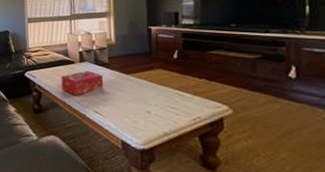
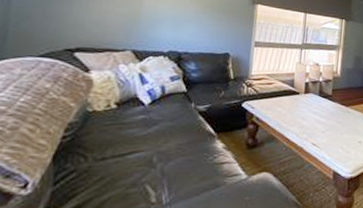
tissue box: present [61,70,104,96] -> none [281,102,325,129]

